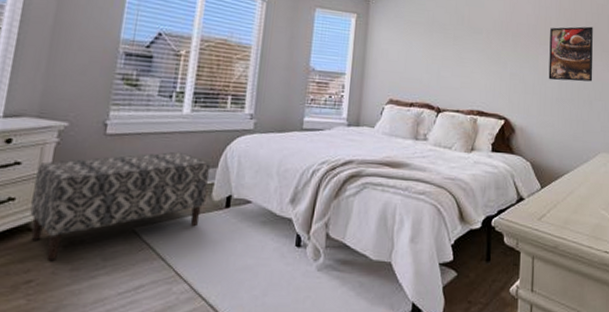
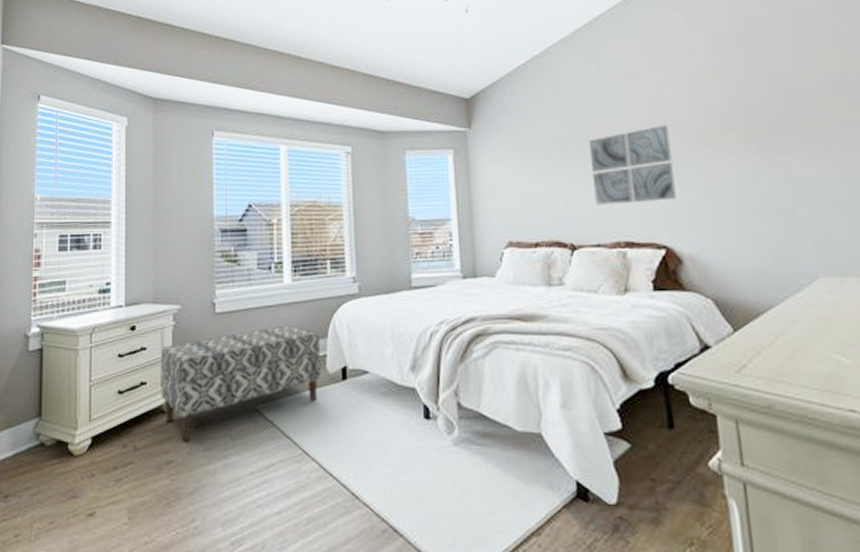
wall art: none [461,23,520,82] -> present [588,125,676,206]
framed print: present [548,26,593,82] -> none [713,110,791,190]

